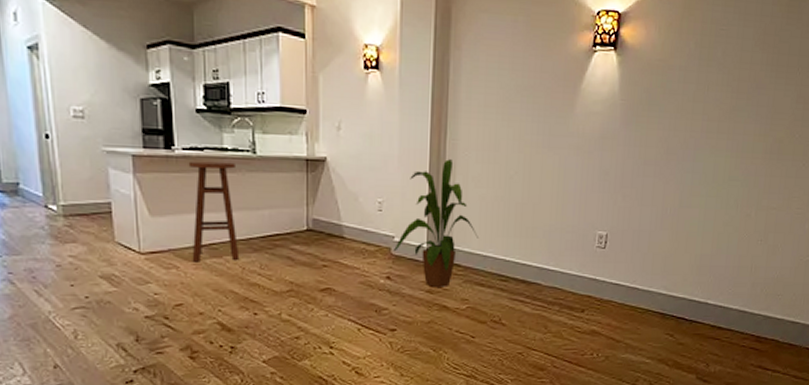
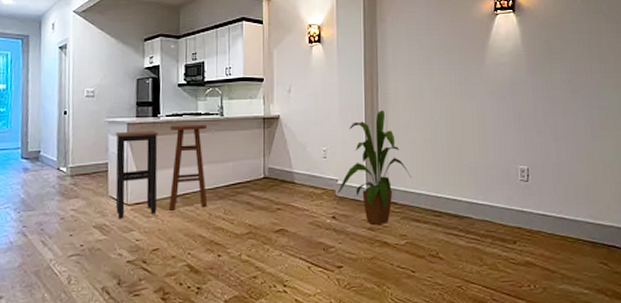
bar stool: none [118,164,178,269] -> present [115,131,159,219]

